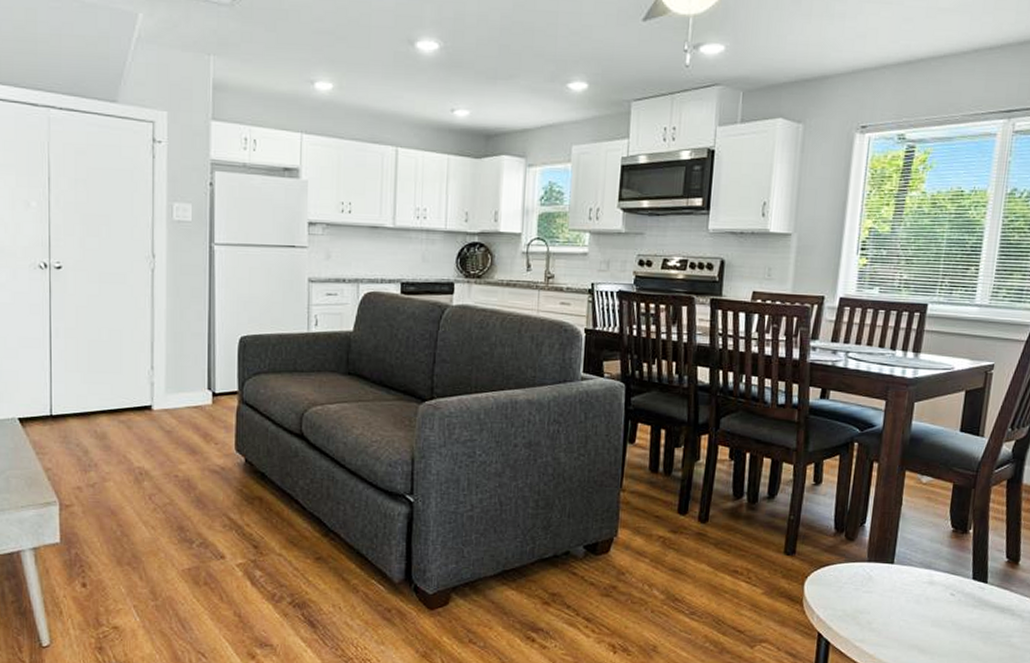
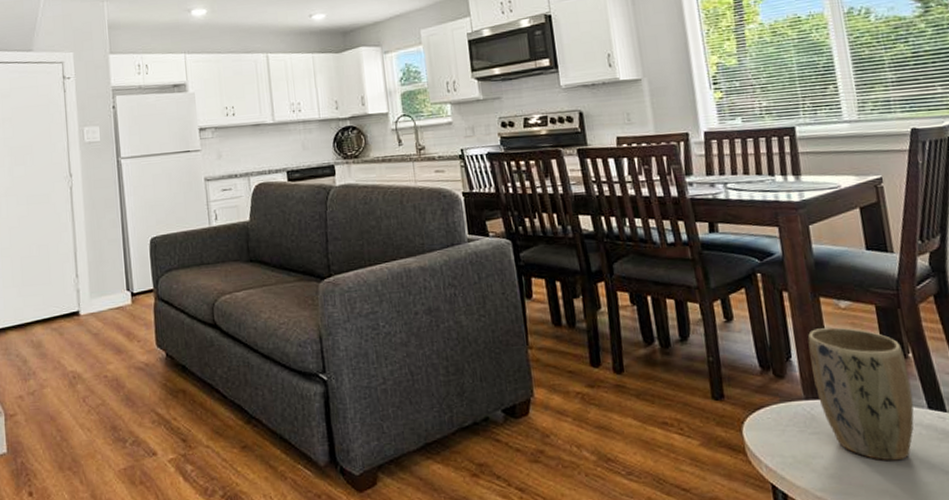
plant pot: none [880,499,966,621] -> present [807,327,914,461]

